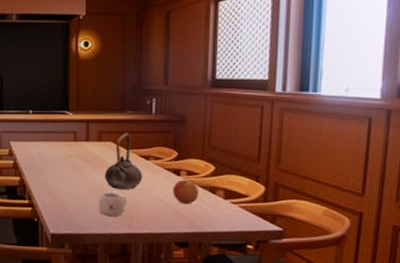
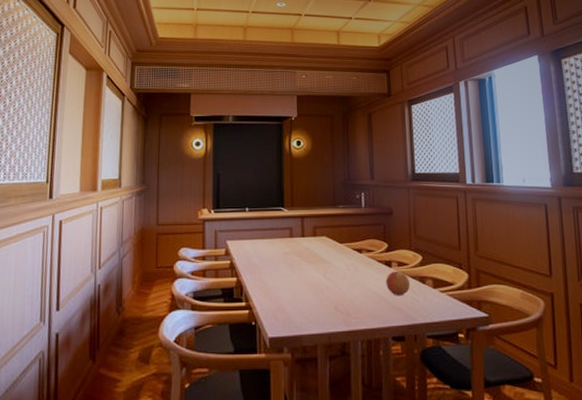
mug: present [98,192,126,216] -> none [316,288,343,313]
teapot: present [104,133,143,190] -> none [320,227,357,284]

